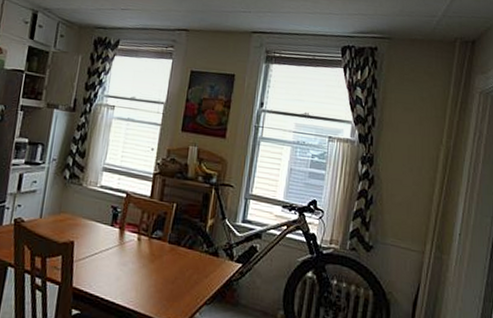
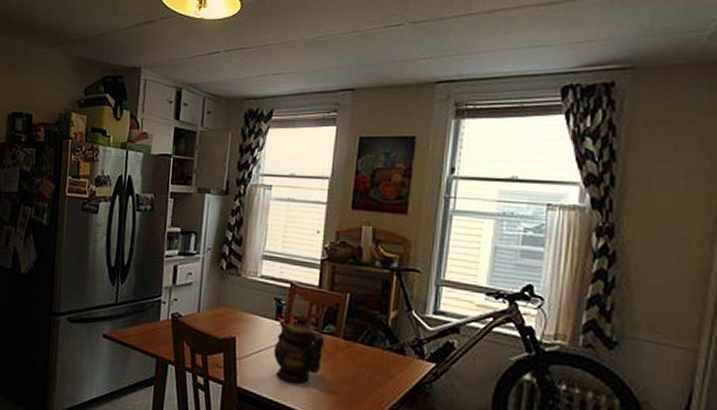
teapot: none [107,221,153,283] -> present [273,314,325,384]

